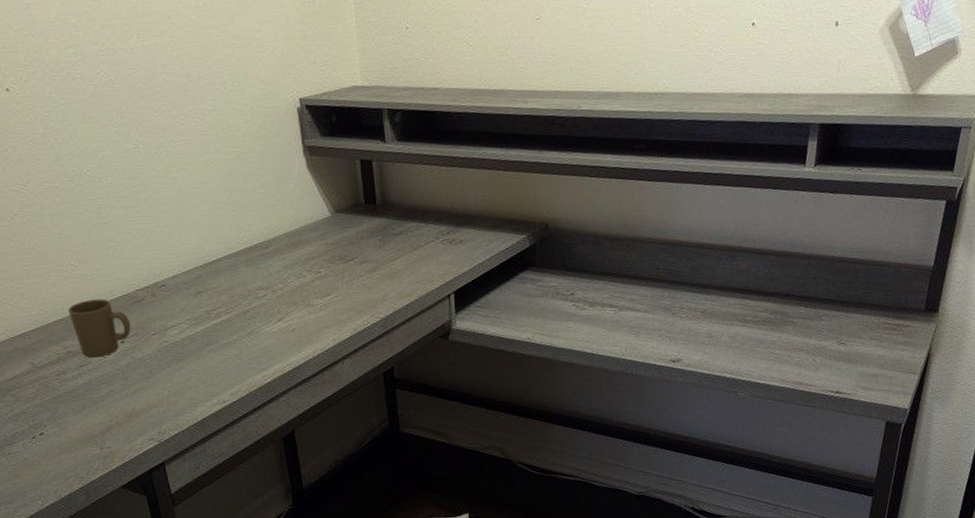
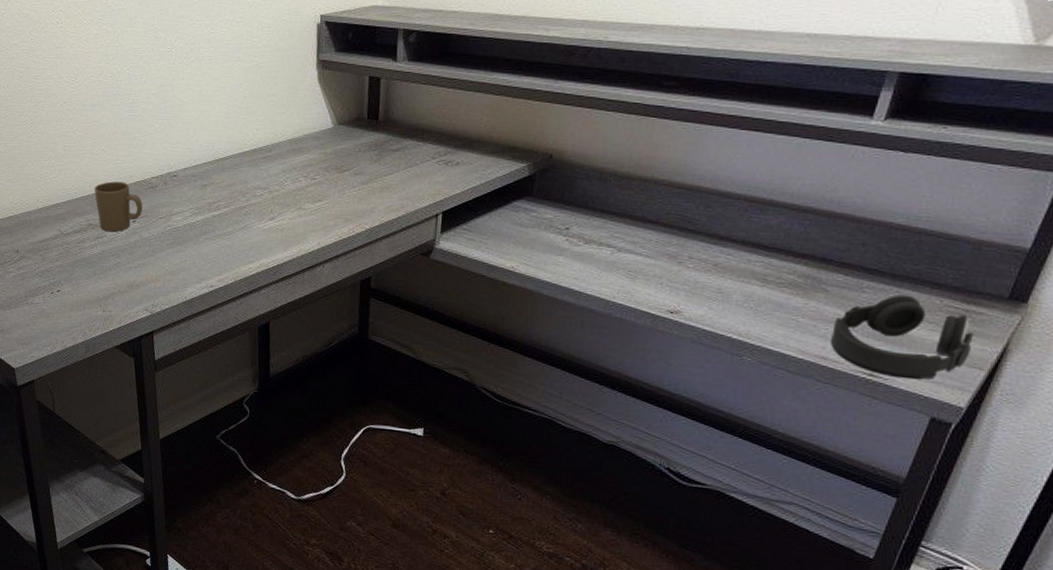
headphones: none [803,318,906,392] -> present [831,294,974,379]

